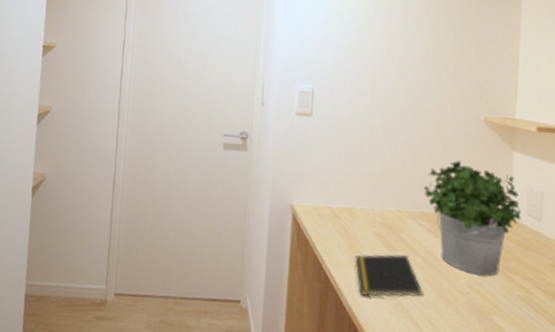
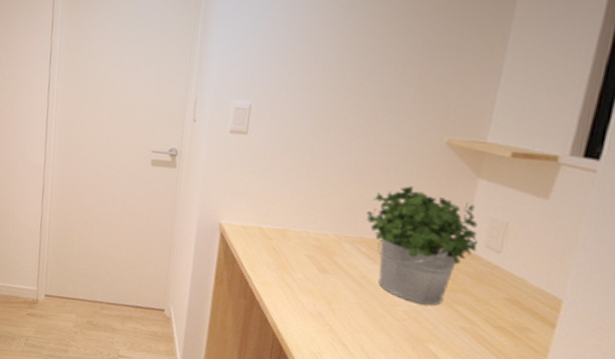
notepad: present [355,254,423,297] -> none [283,275,355,320]

